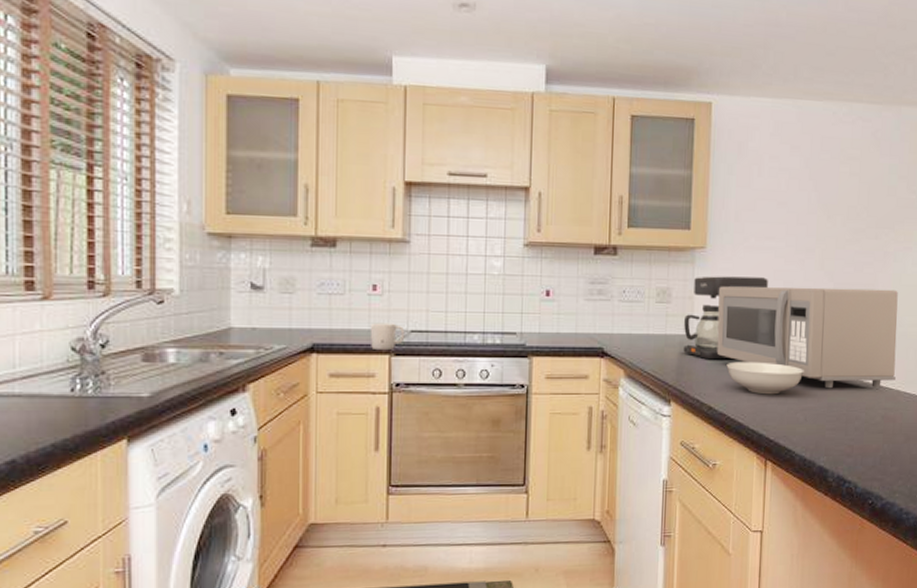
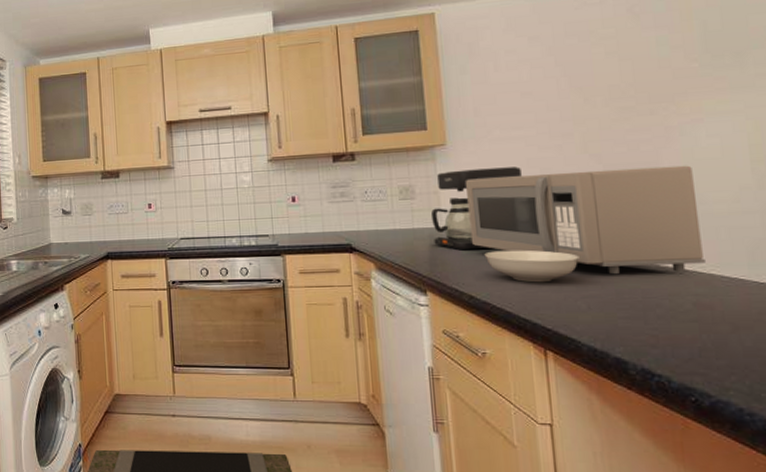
mug: present [369,322,405,351] -> none [148,233,176,256]

